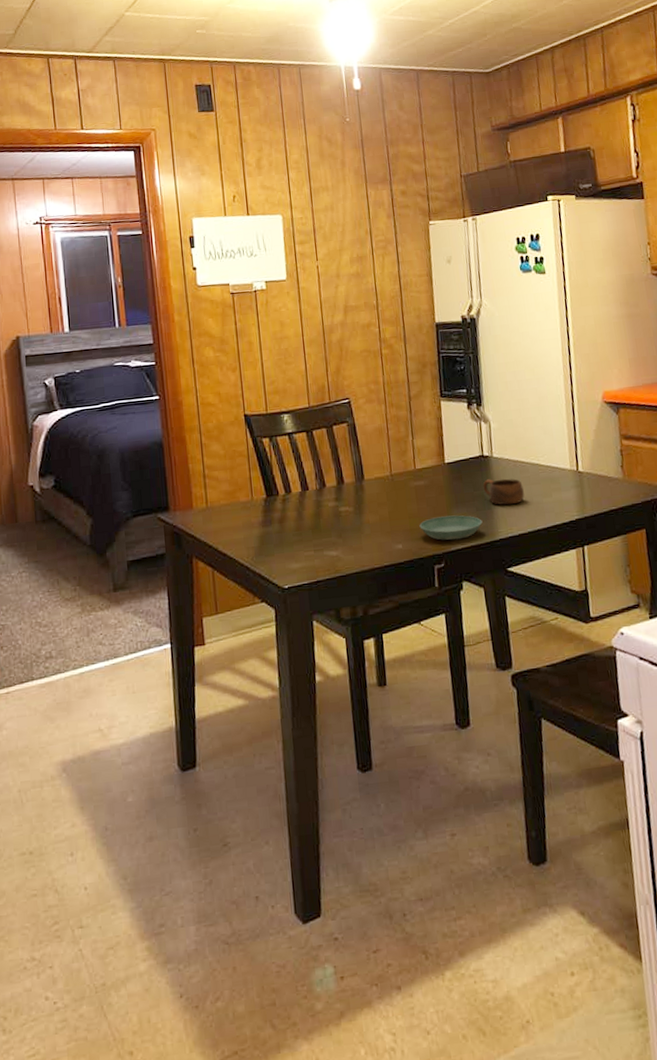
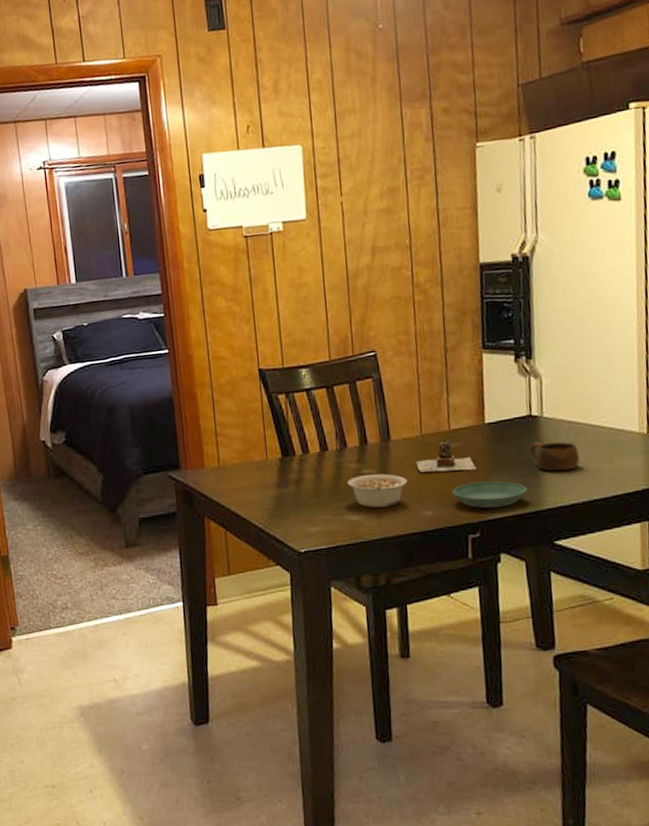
legume: none [326,511,380,543] -> present [347,474,408,508]
teapot: none [387,478,440,509] -> present [415,439,477,473]

